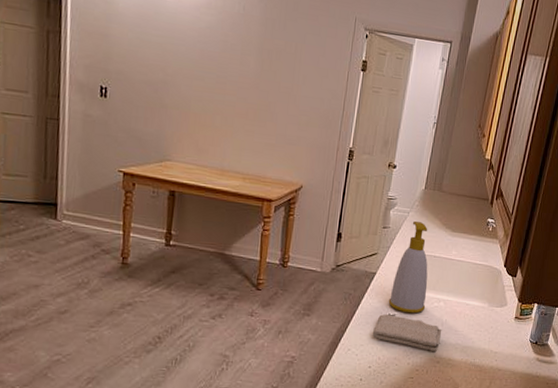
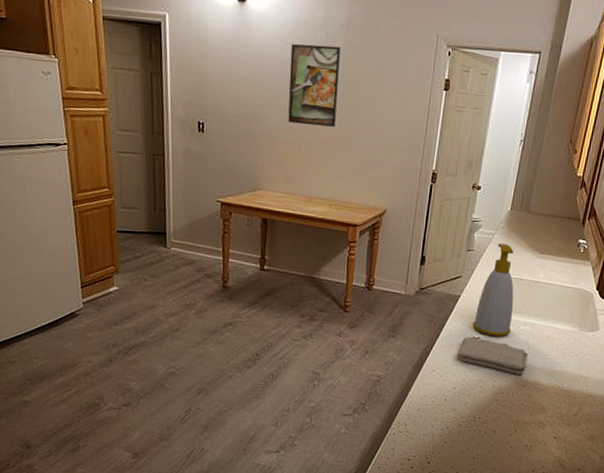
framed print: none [201,14,259,100] -> present [288,44,341,127]

